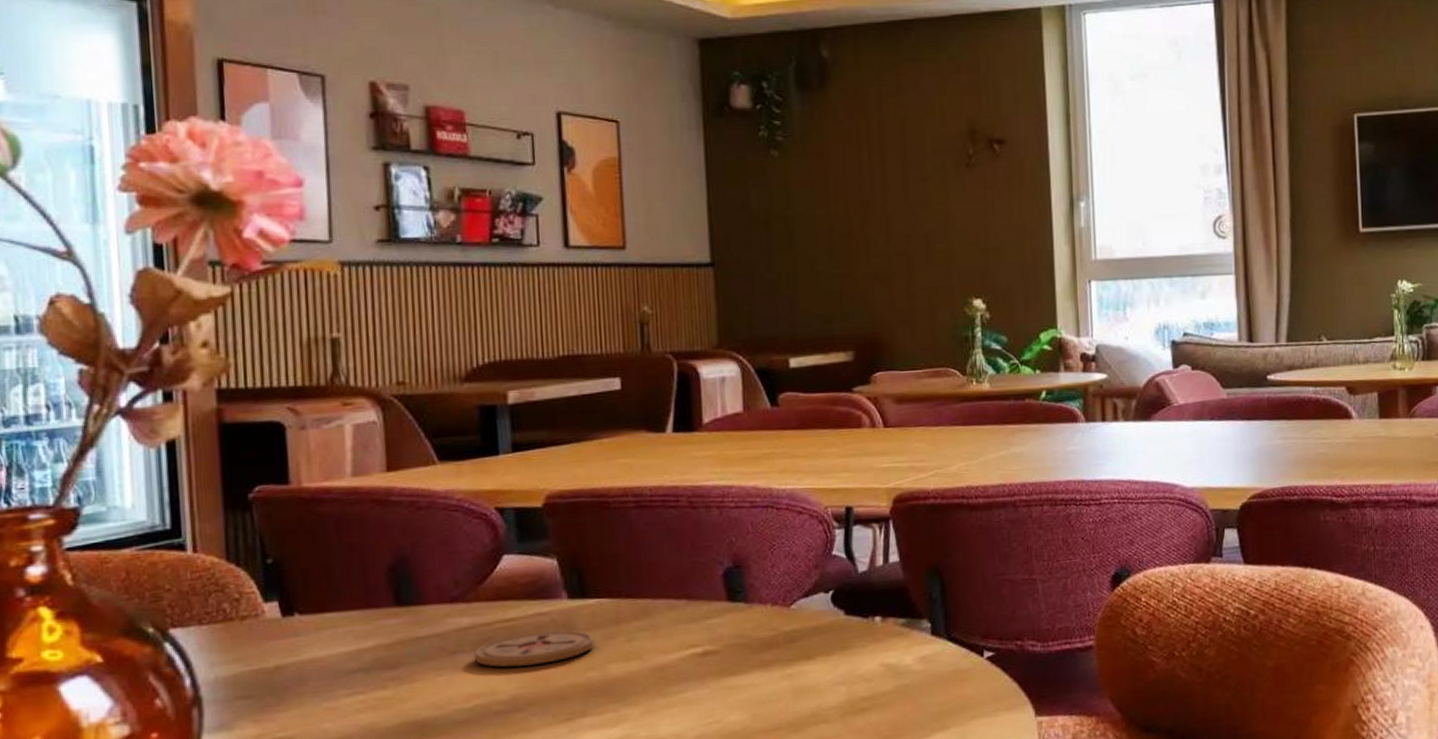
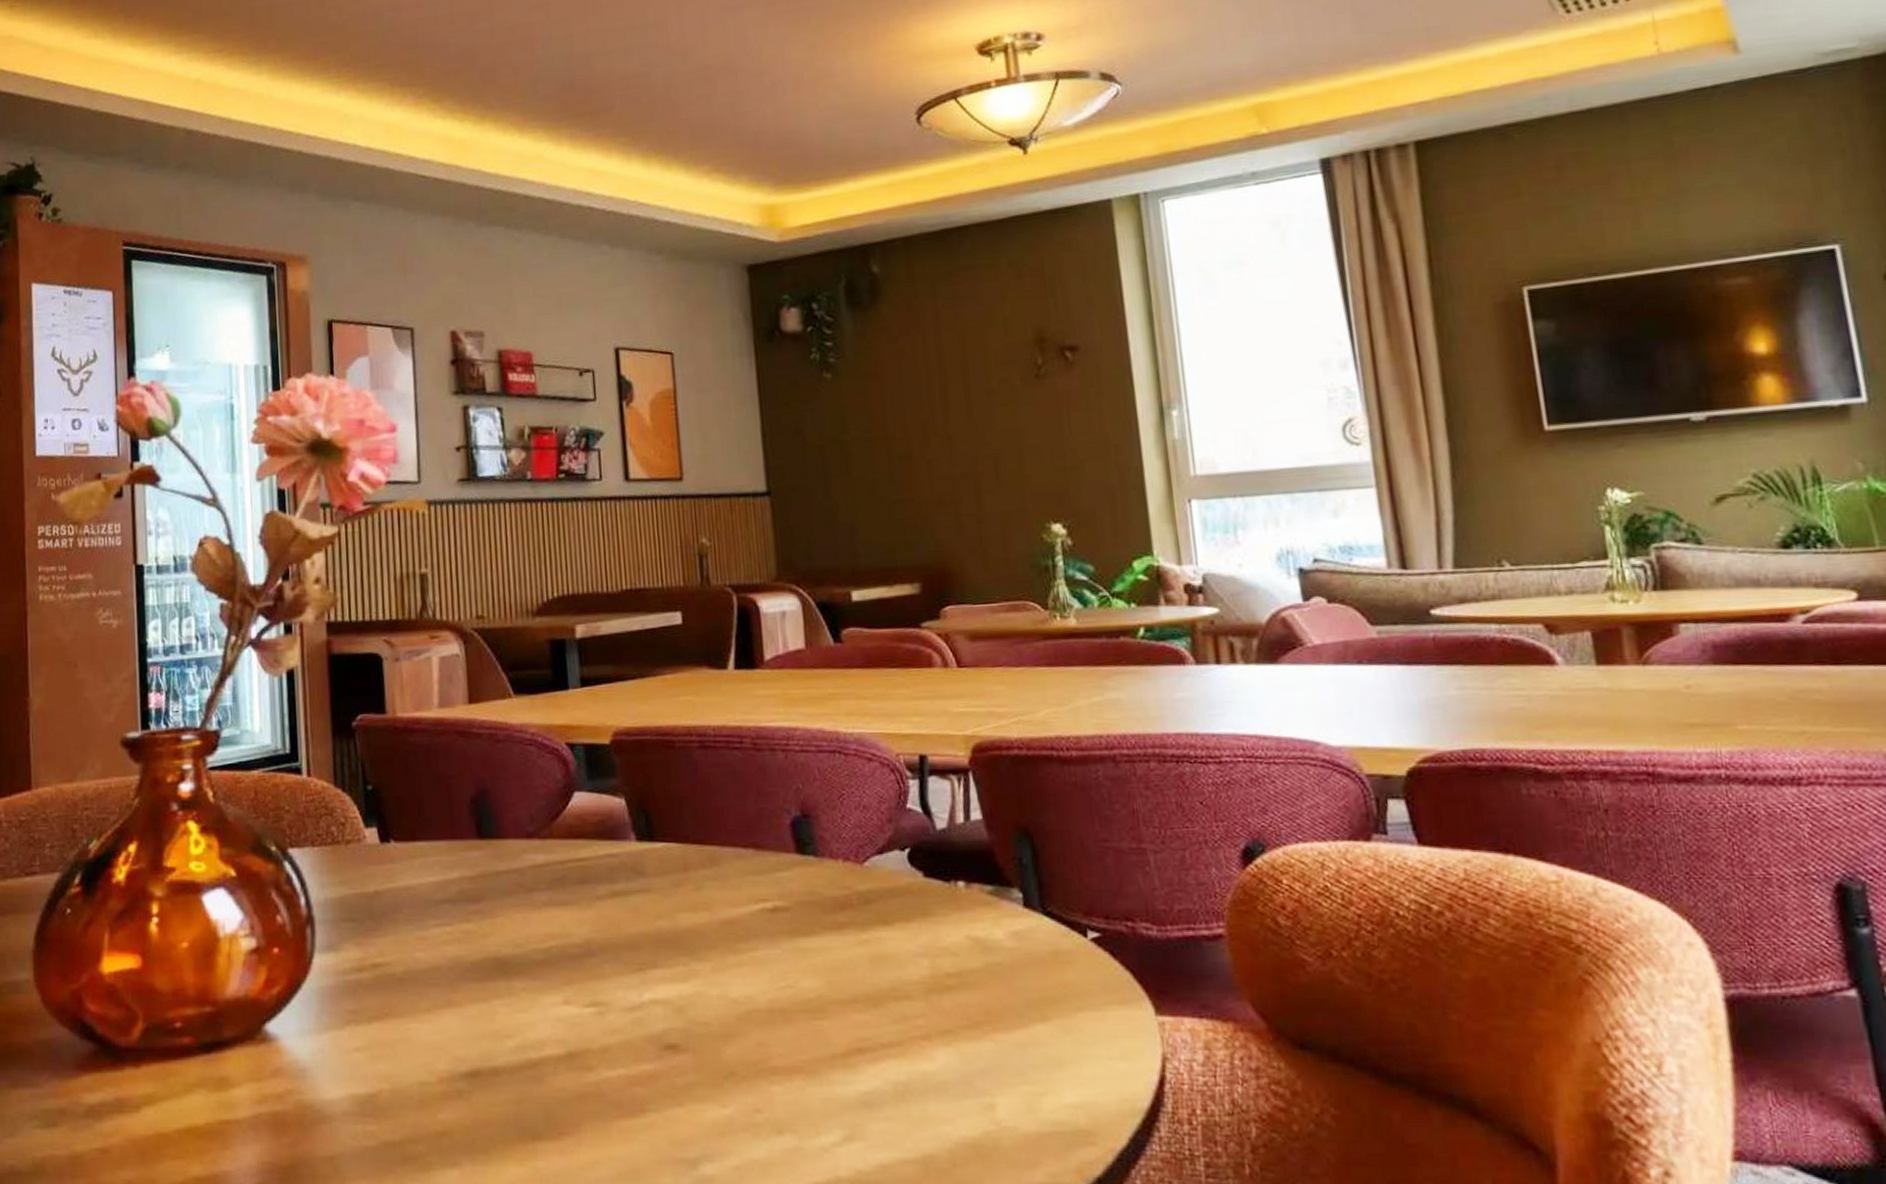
coaster: present [474,630,595,668] -> none [549,873,664,910]

